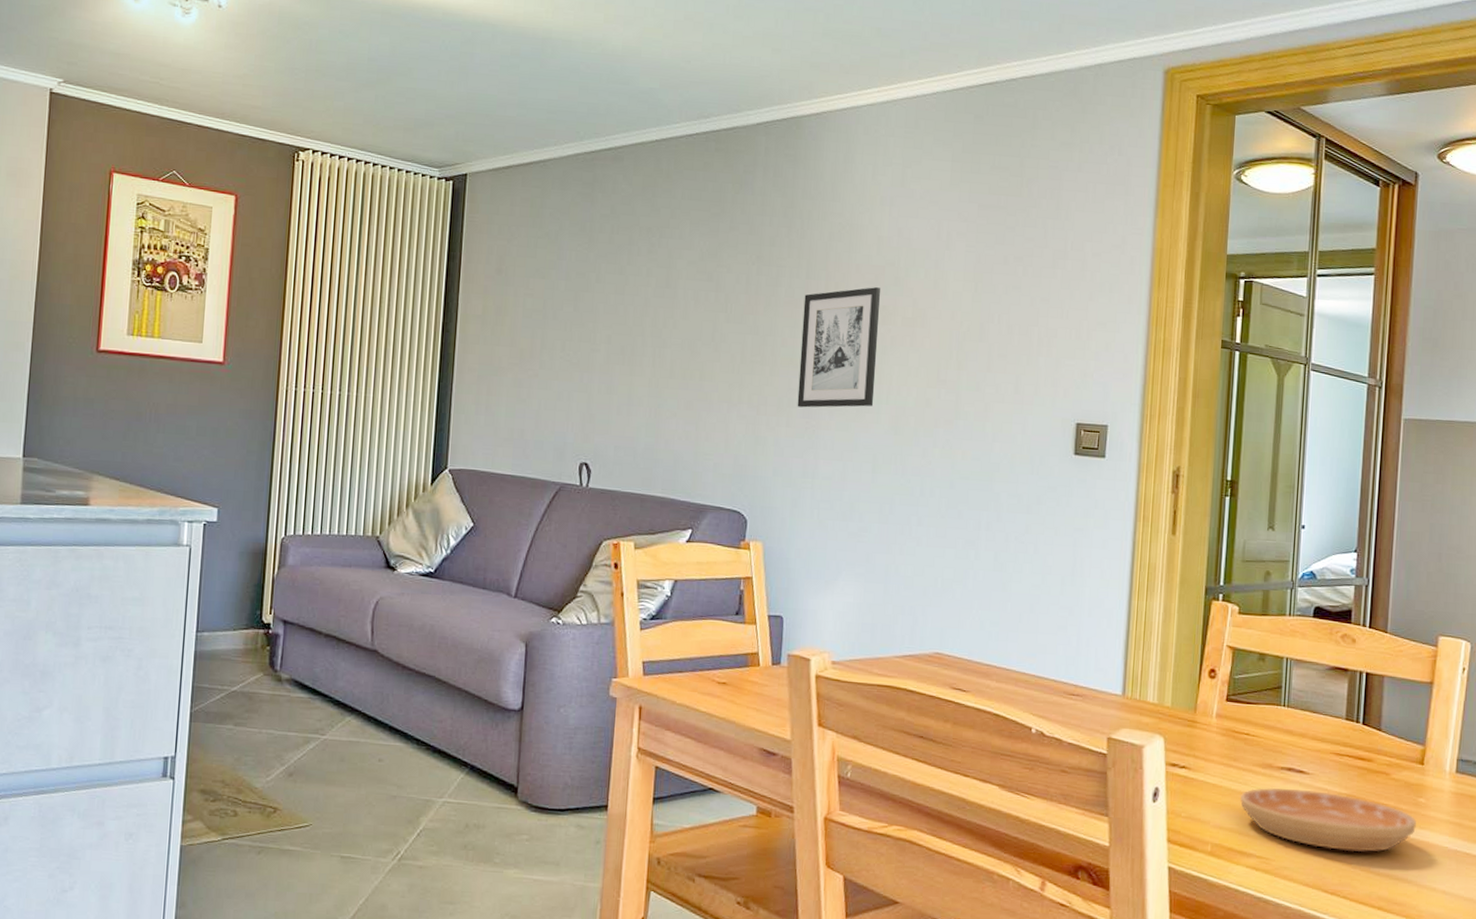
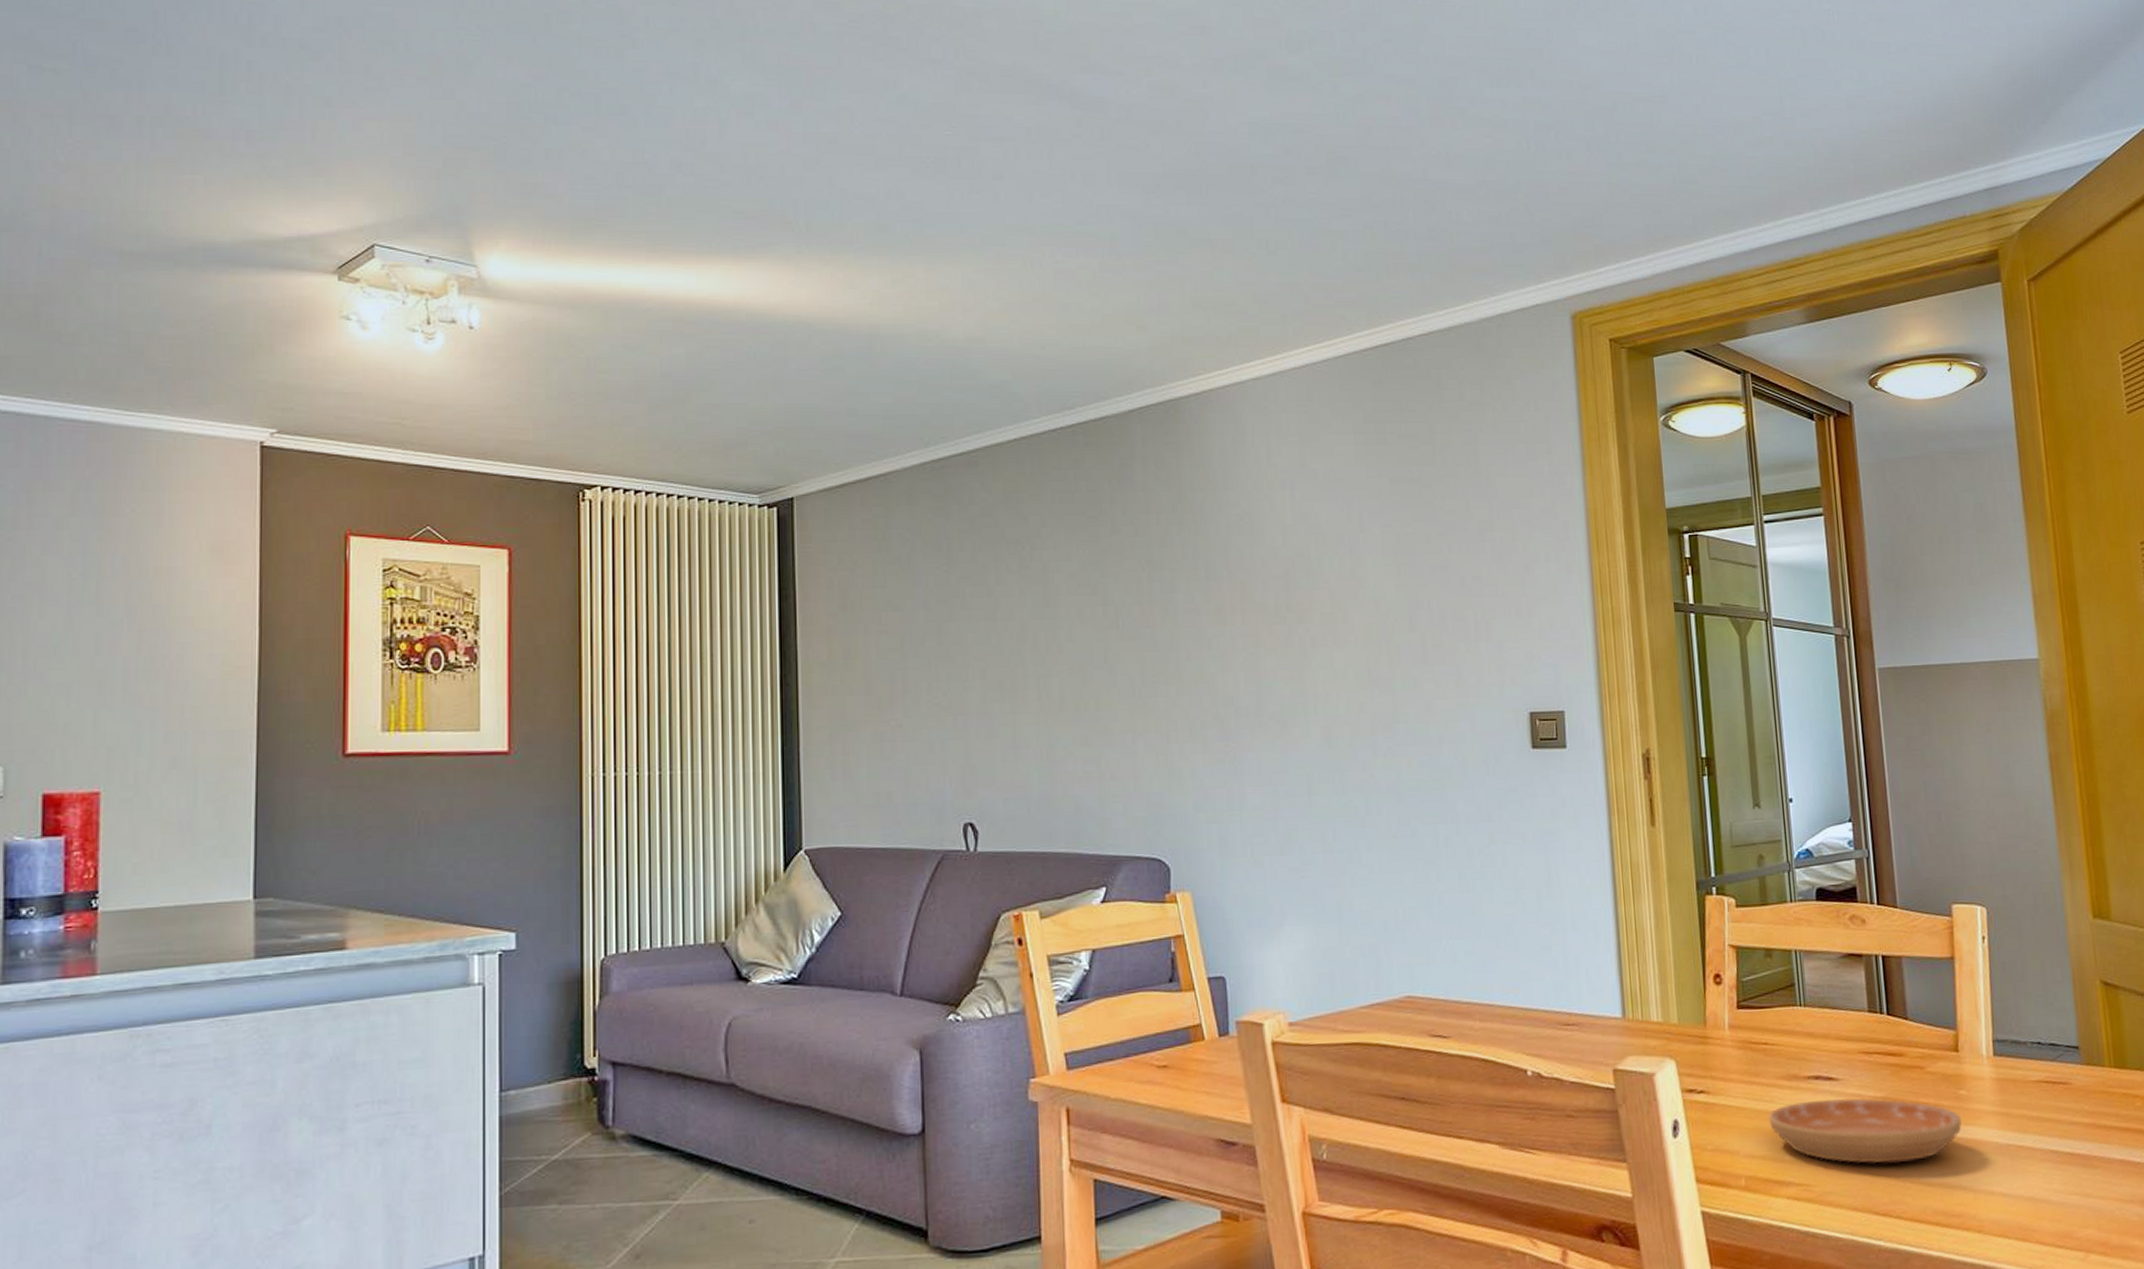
wall art: present [797,287,880,408] -> none [1206,582,1300,729]

